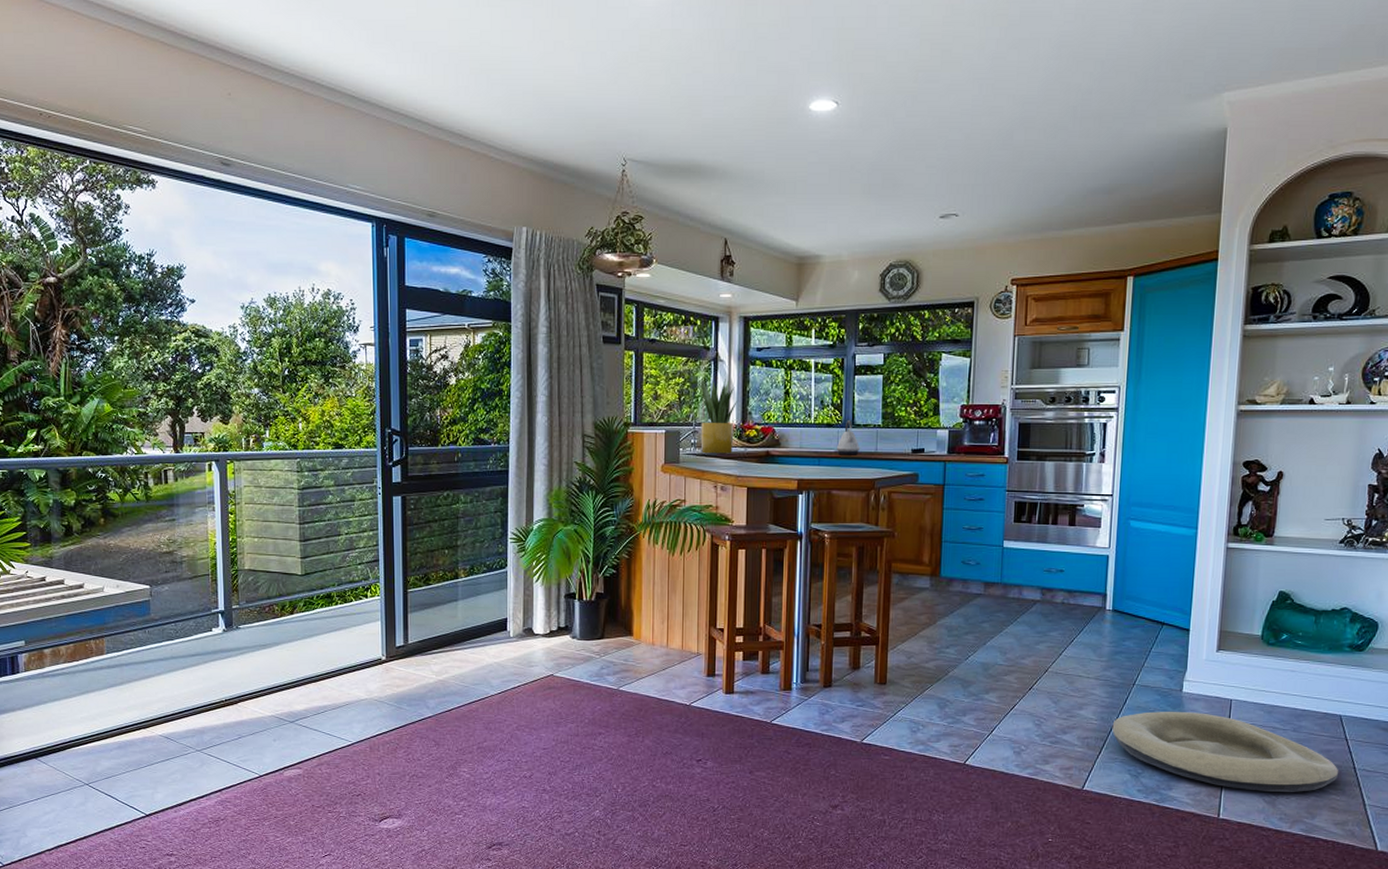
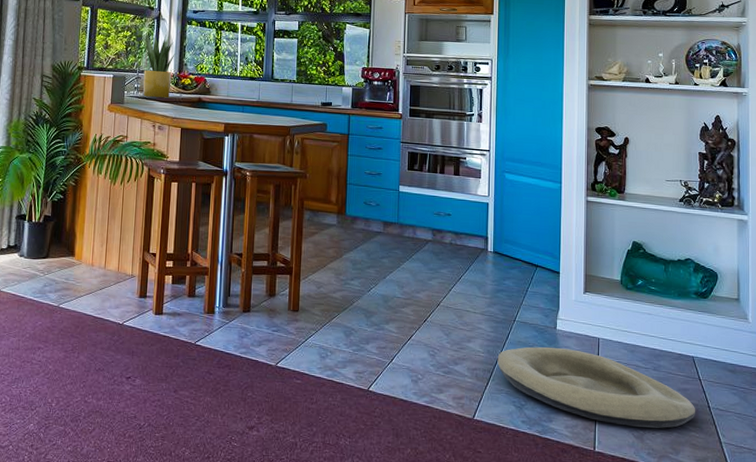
kettle: present [836,420,861,455] -> none [257,75,278,105]

